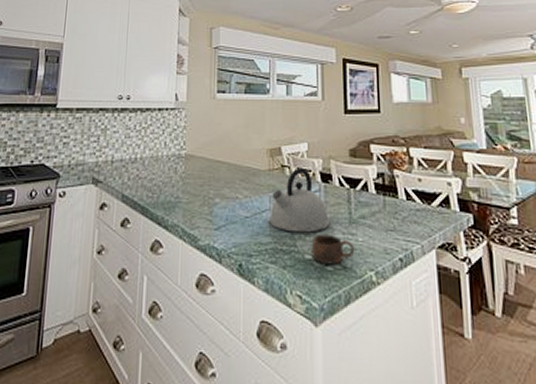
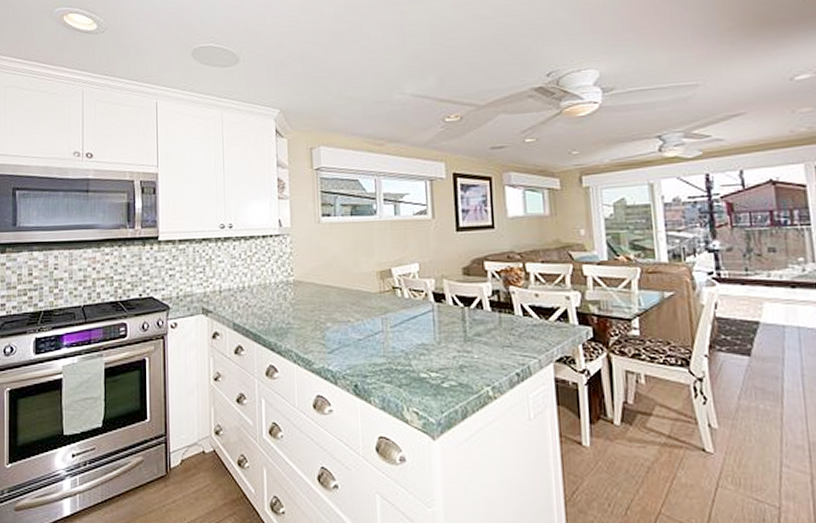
kettle: present [269,167,331,233] -> none [382,288,445,352]
cup: present [311,235,355,265] -> none [426,353,471,382]

